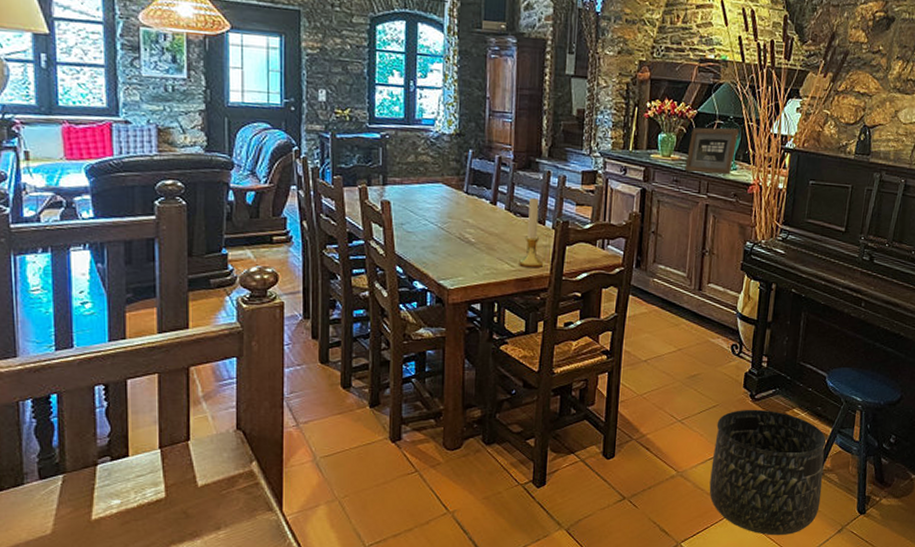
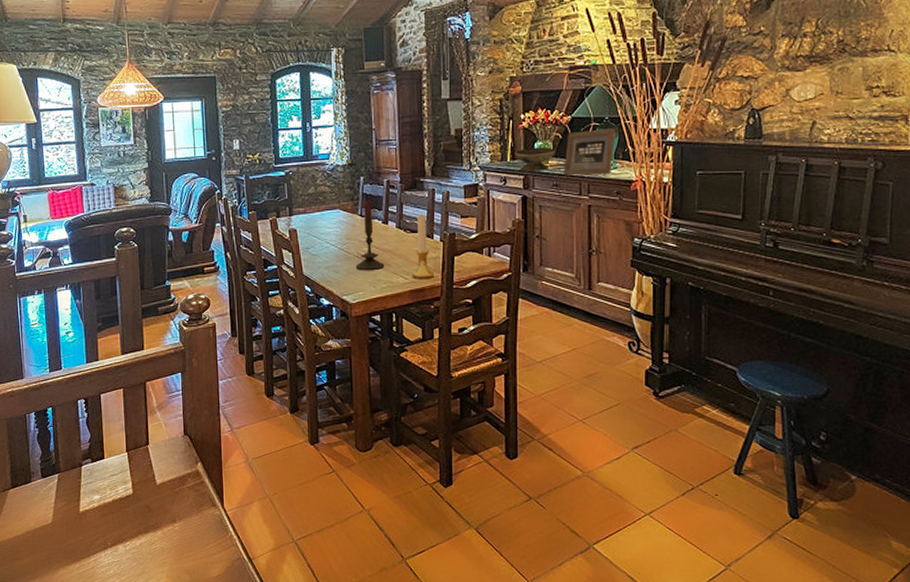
candle: none [458,175,490,255] -> present [357,199,385,271]
decorative bowl: none [637,138,680,165] -> present [515,147,557,172]
basket: present [709,409,827,536] -> none [618,407,745,540]

